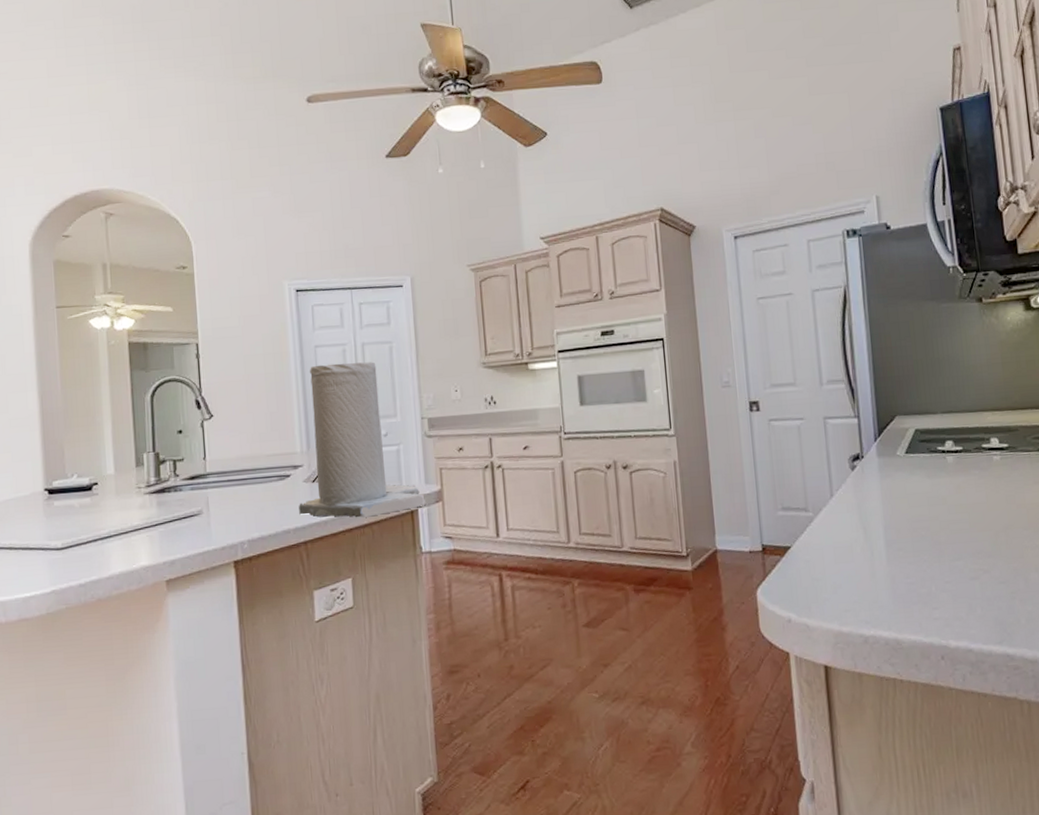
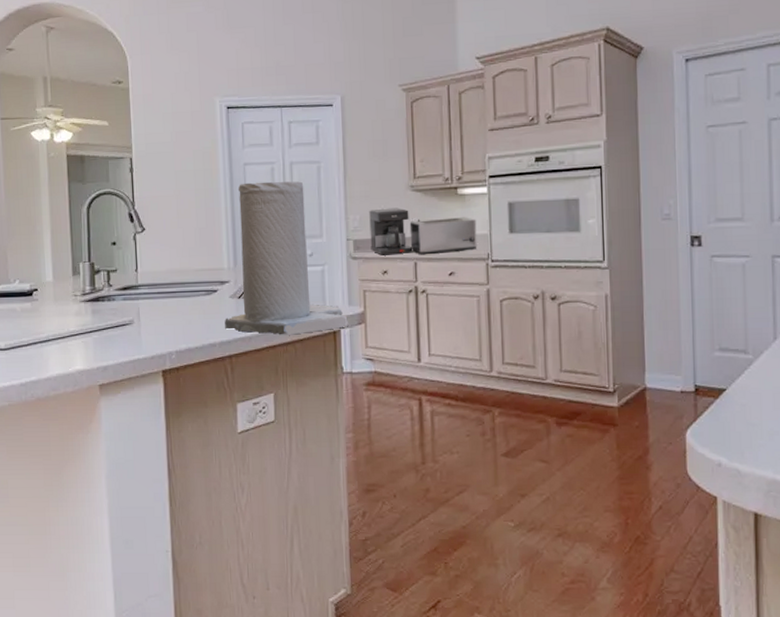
coffee maker: none [442,384,486,433] -> present [369,207,412,256]
toaster: none [483,391,550,431] -> present [409,217,477,255]

